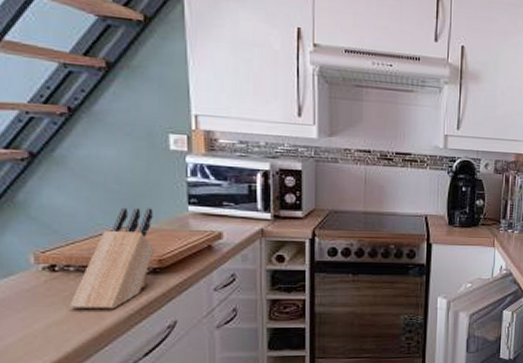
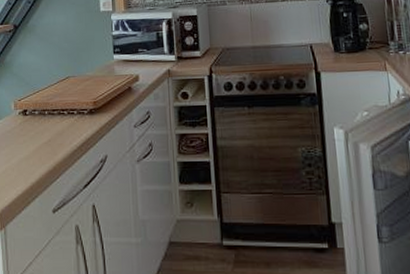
knife block: present [69,207,156,310] -> none [35,59,92,146]

